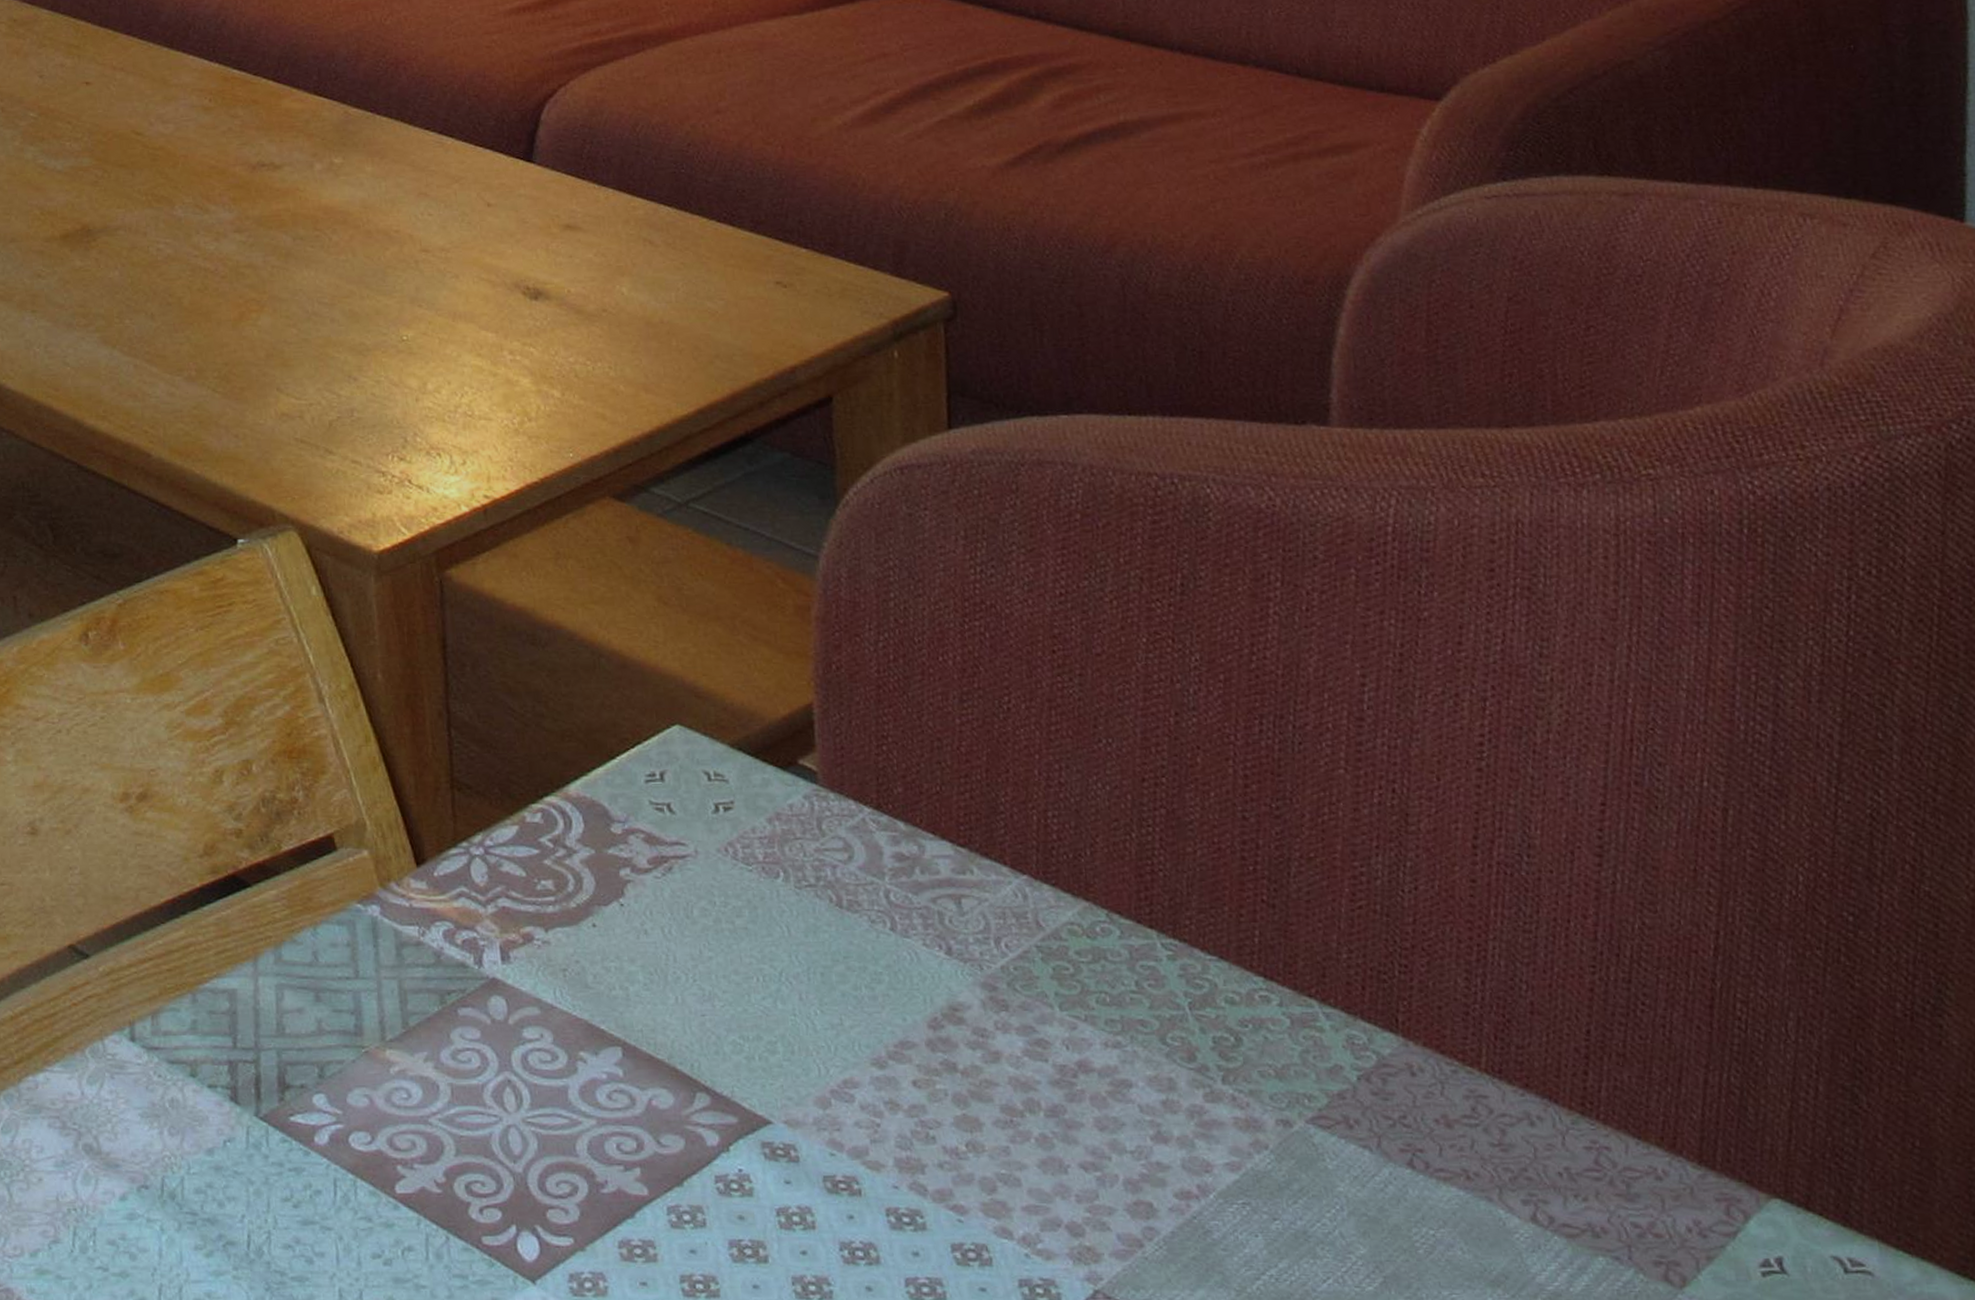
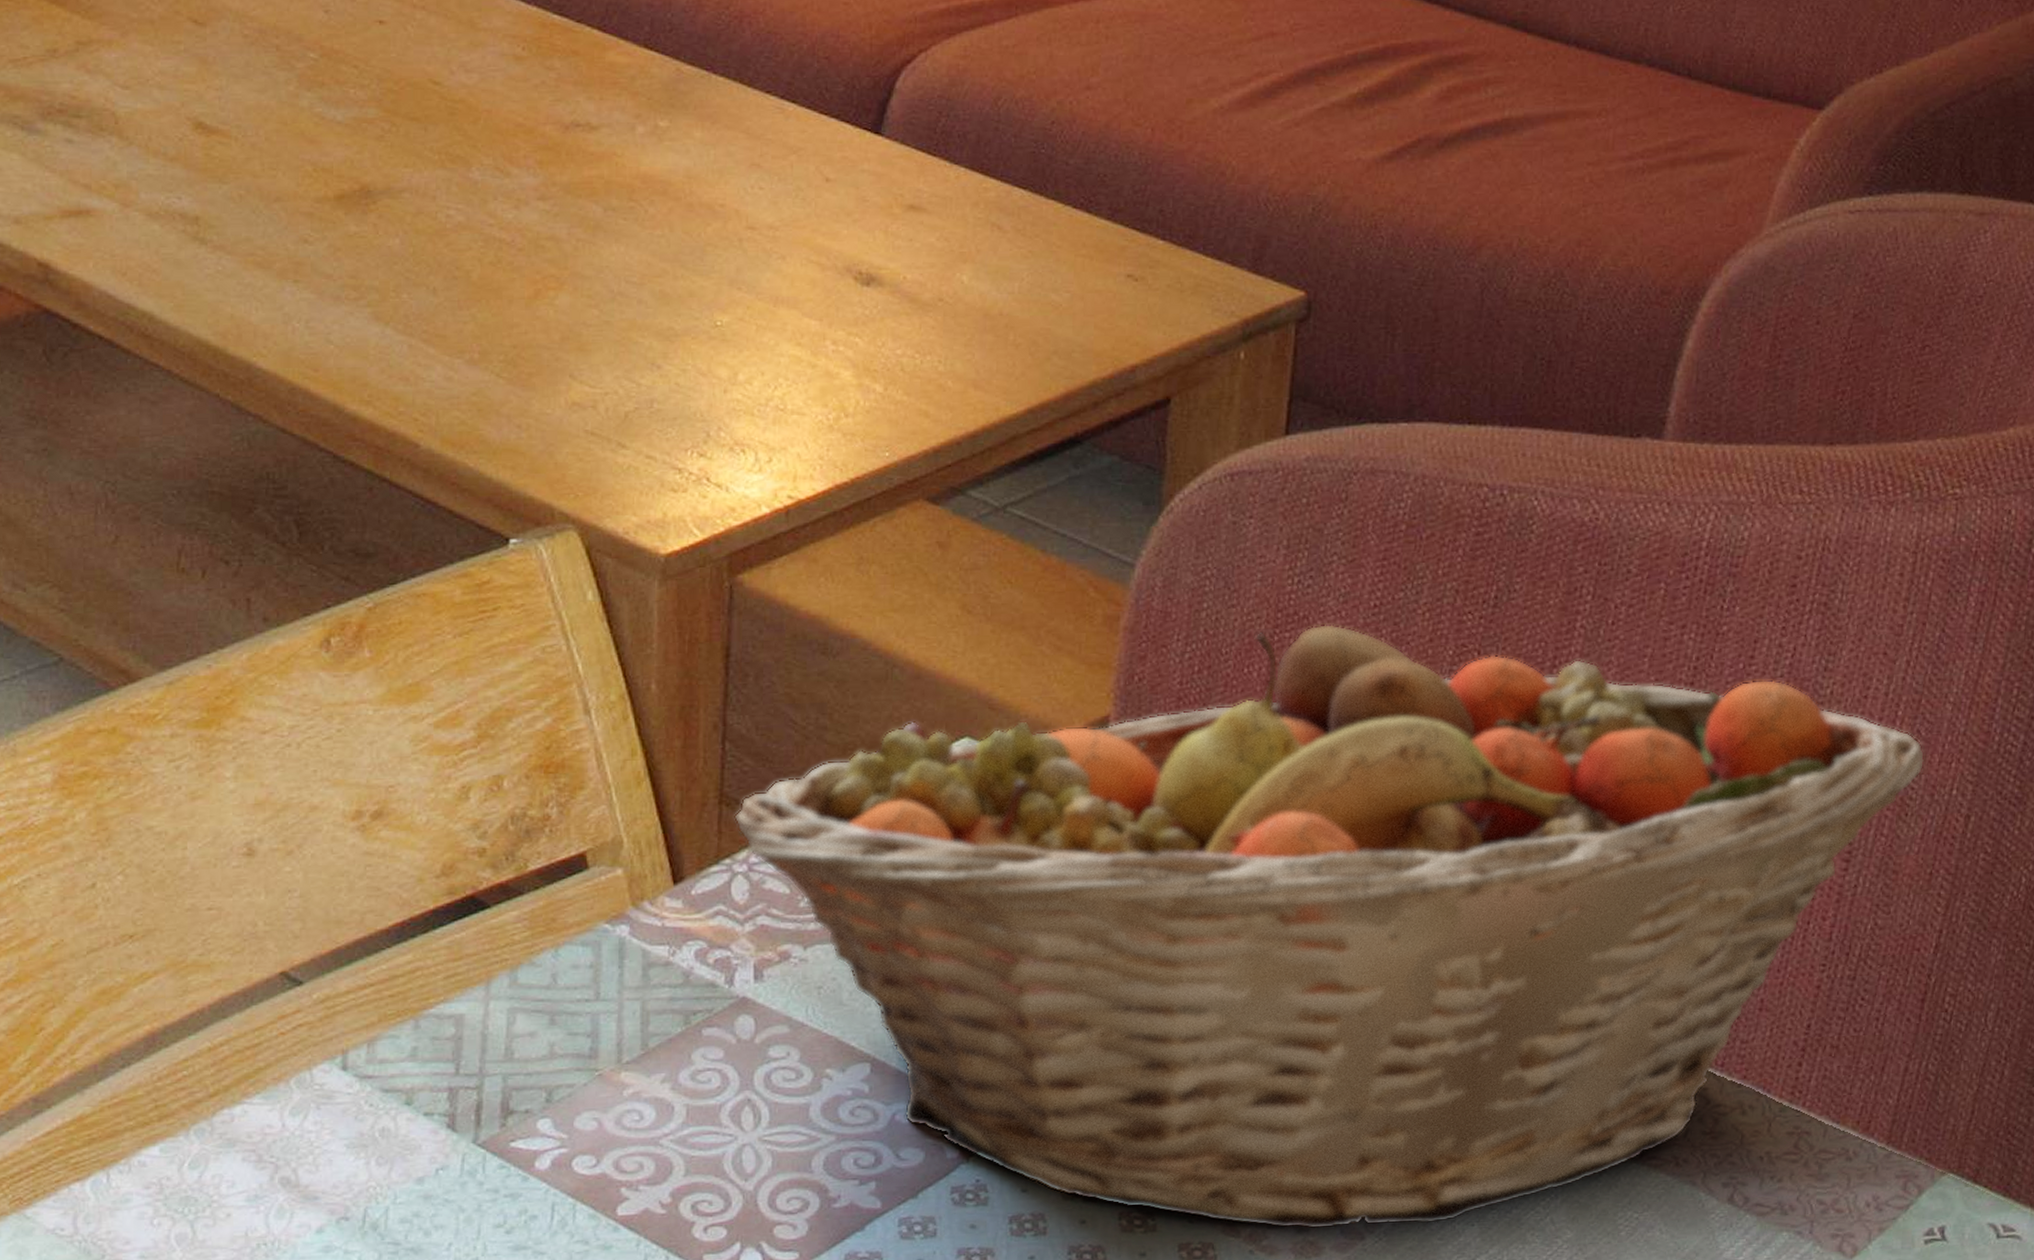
fruit basket: none [466,612,1668,1235] -> present [734,623,1925,1230]

